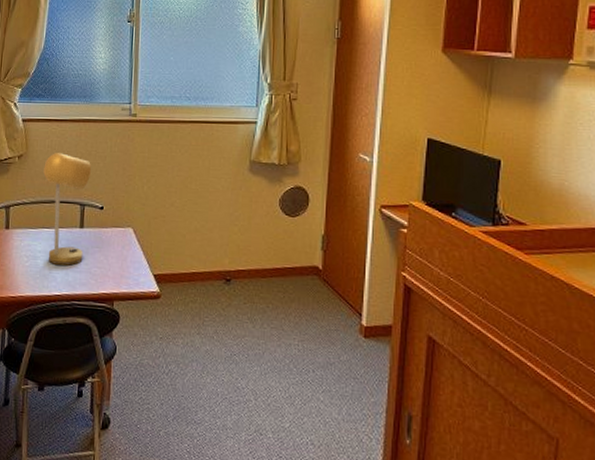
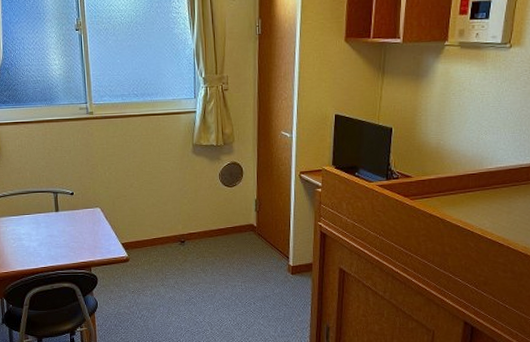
desk lamp: present [43,153,91,266] -> none [17,150,61,244]

